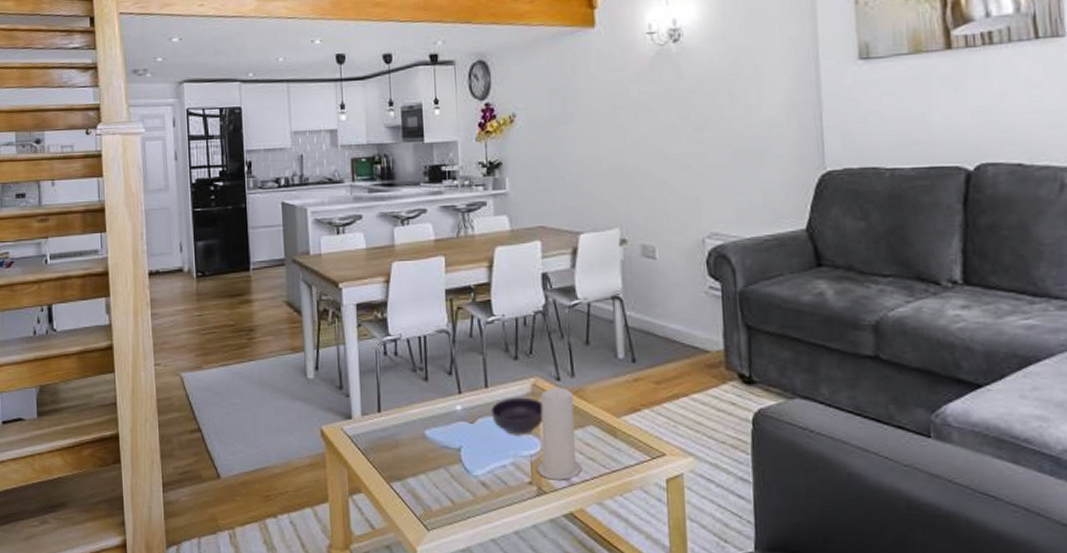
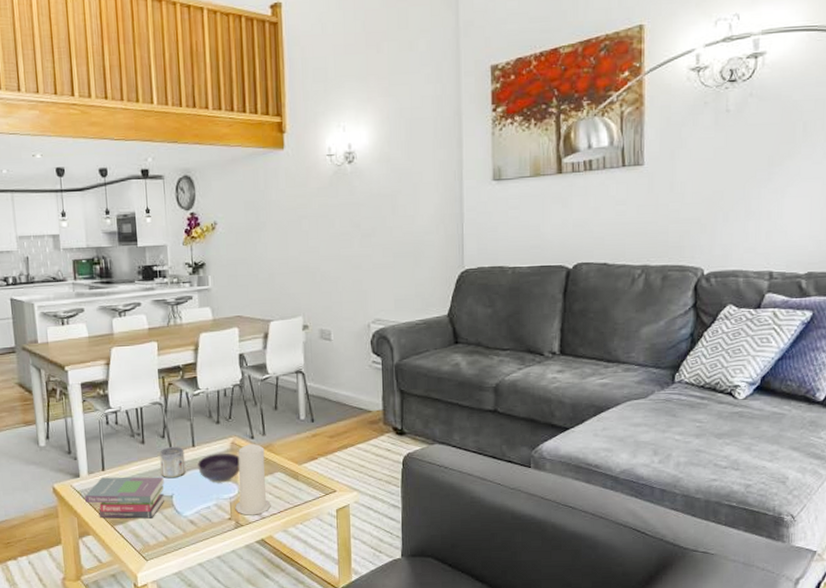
books: none [357,420,451,476] -> present [85,477,164,519]
mug: none [446,385,477,427] -> present [159,446,186,479]

